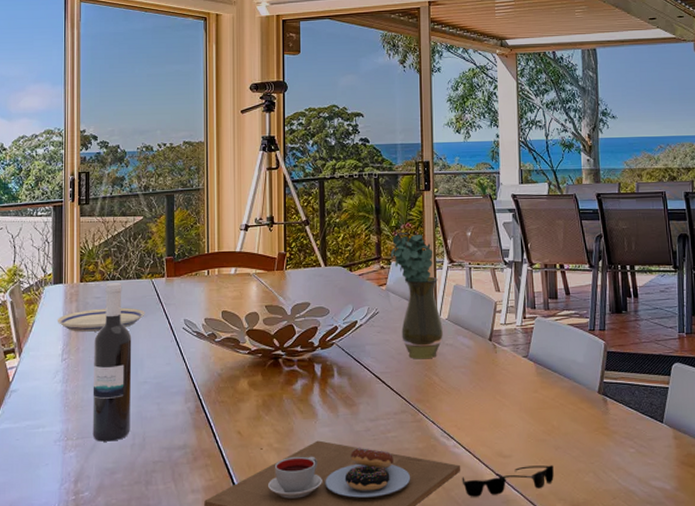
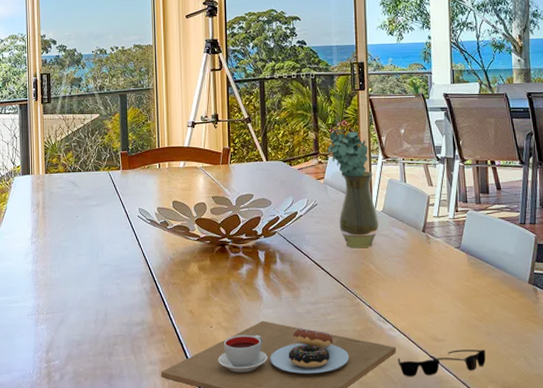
plate: present [57,307,145,332] -> none [26,197,104,218]
wine bottle: present [92,283,132,442] -> none [59,174,94,317]

